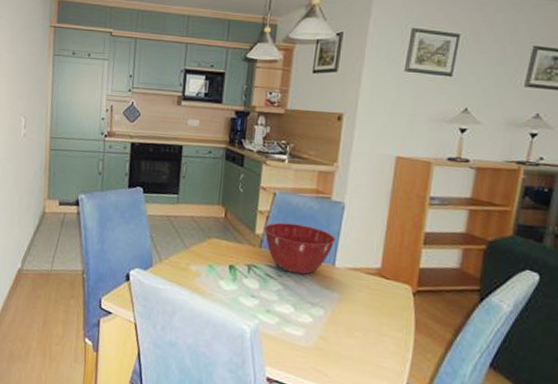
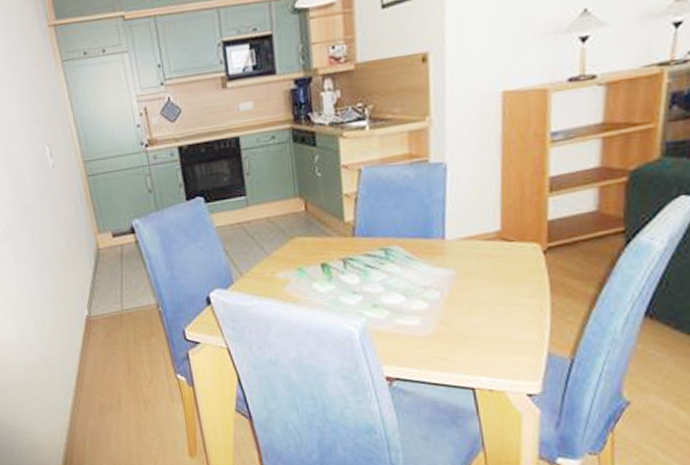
mixing bowl: present [264,222,336,274] -> none [355,199,442,258]

